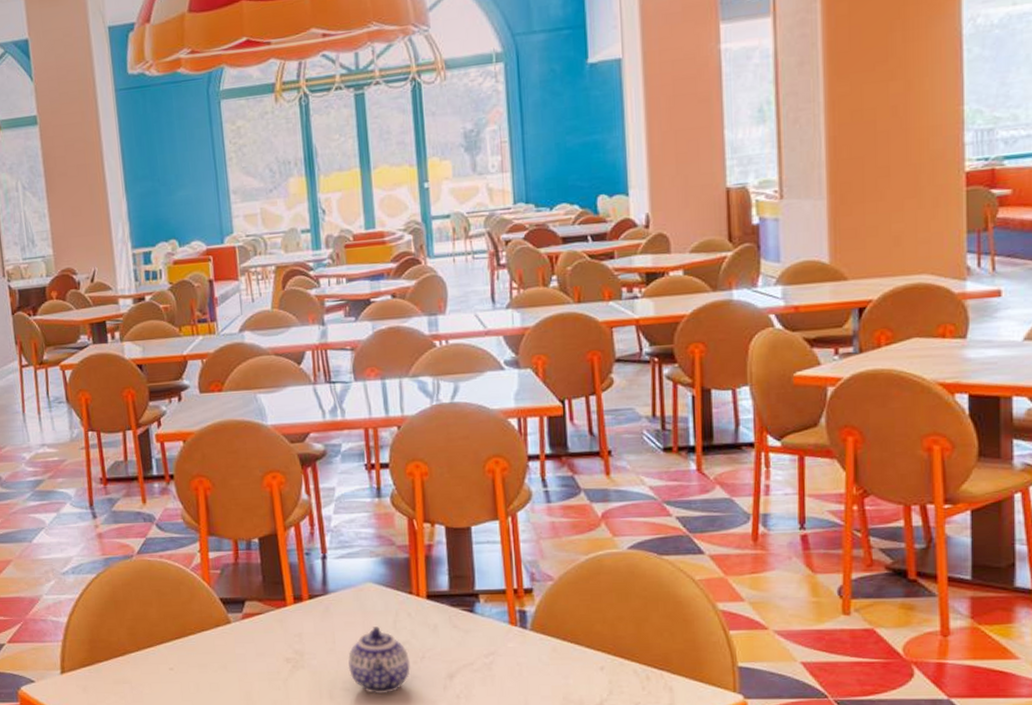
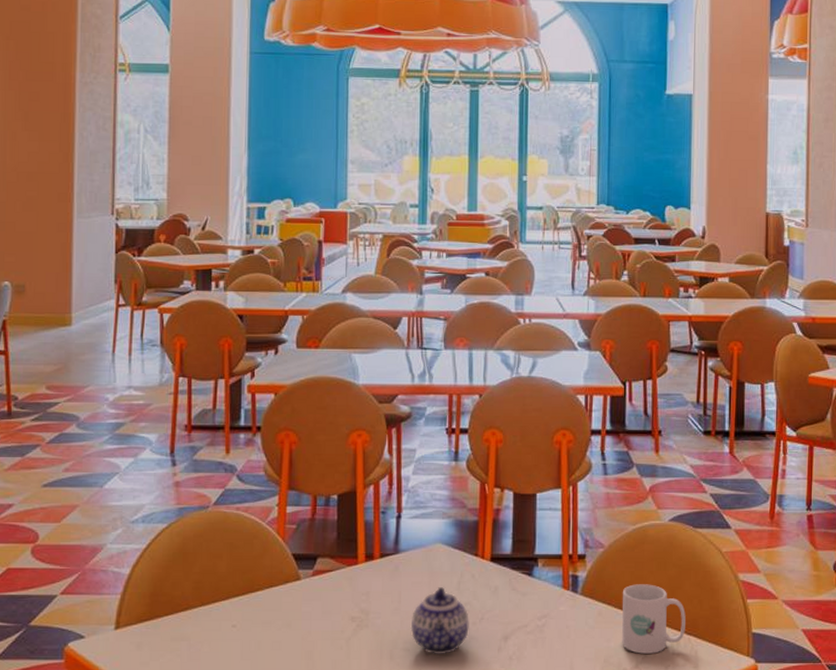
mug: none [578,617,656,691] -> present [622,584,686,654]

